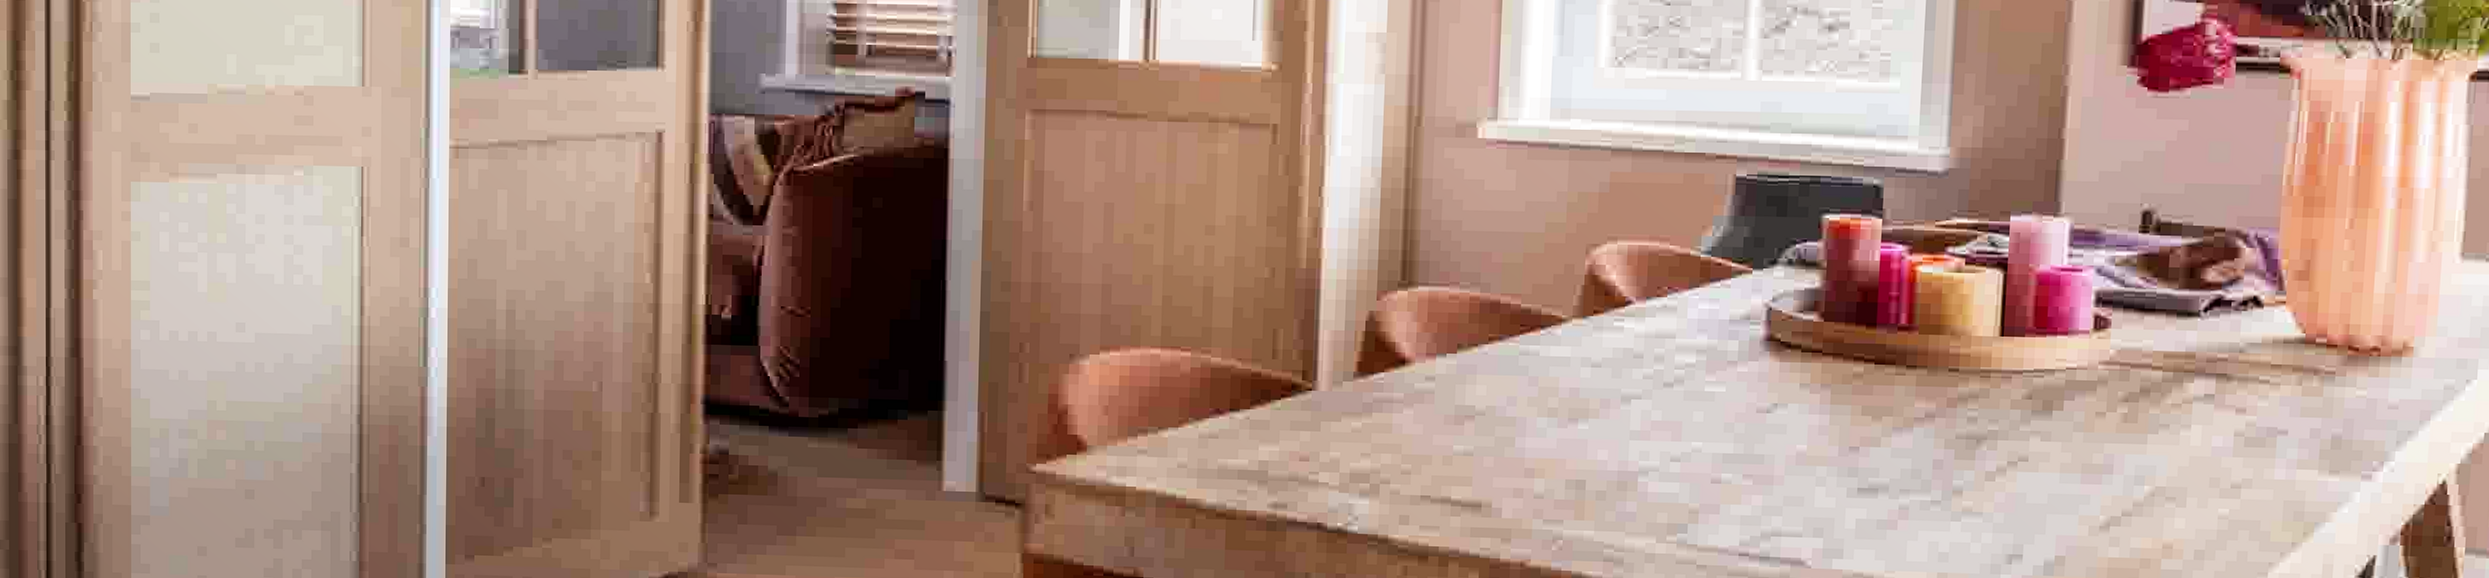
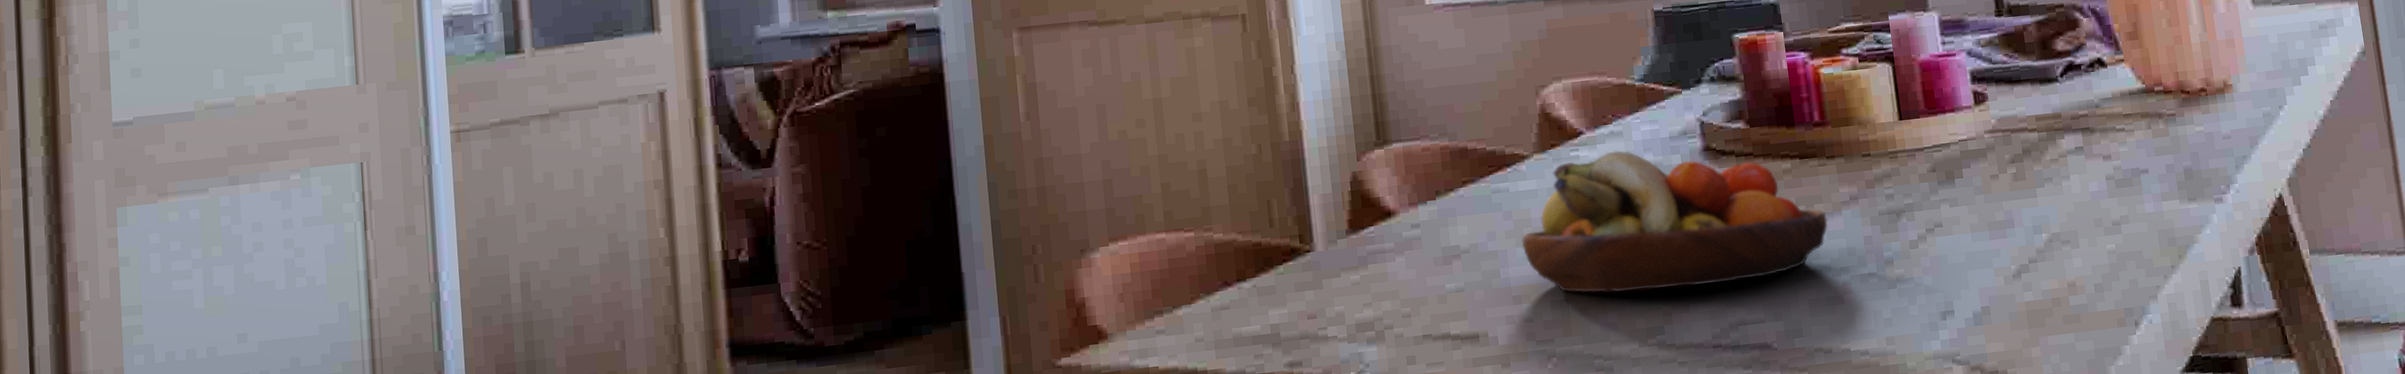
fruit bowl: none [1543,327,1895,488] -> present [1521,150,1828,294]

